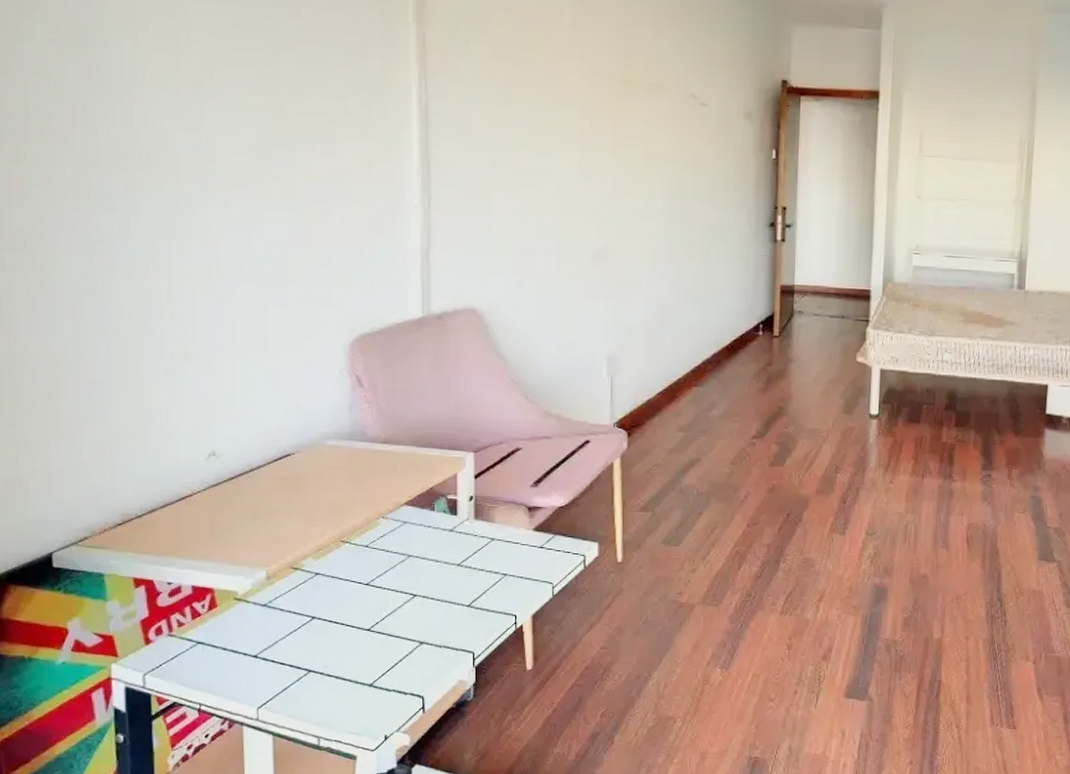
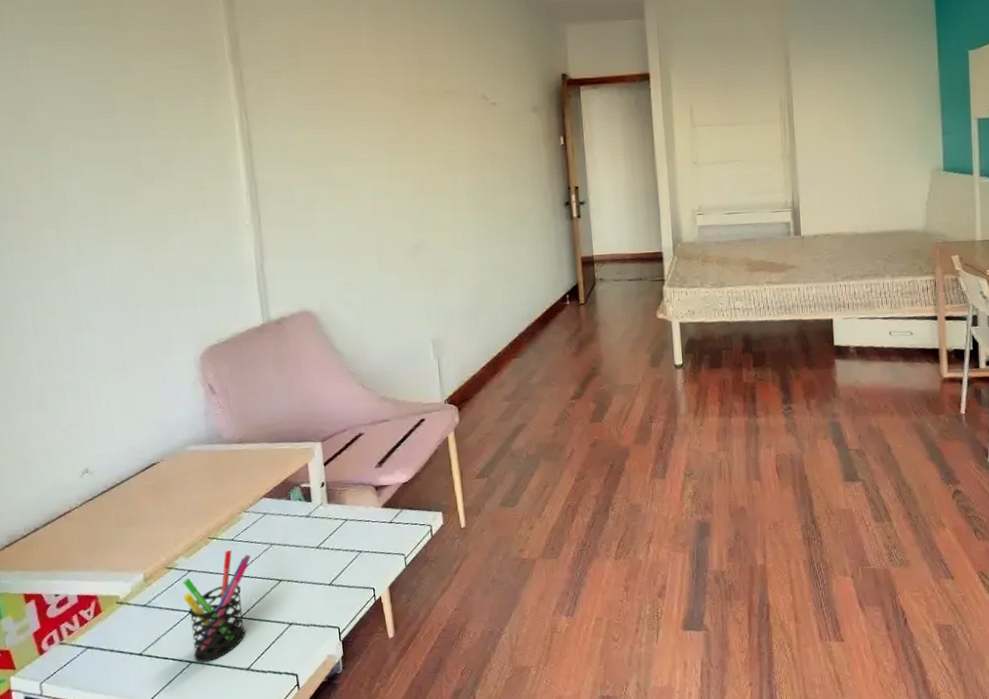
pen holder: none [307,557,385,673] -> present [183,550,250,663]

